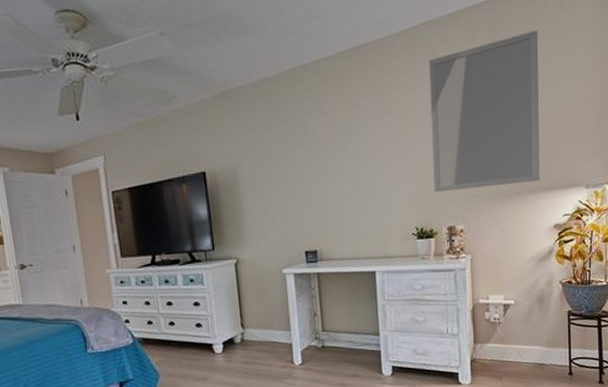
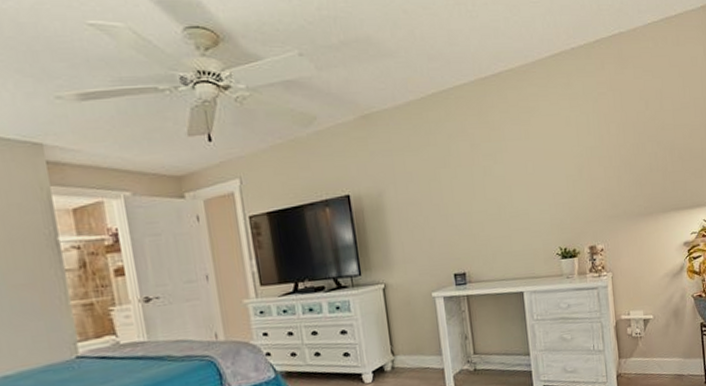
home mirror: present [428,29,540,192] -> none [564,63,669,213]

